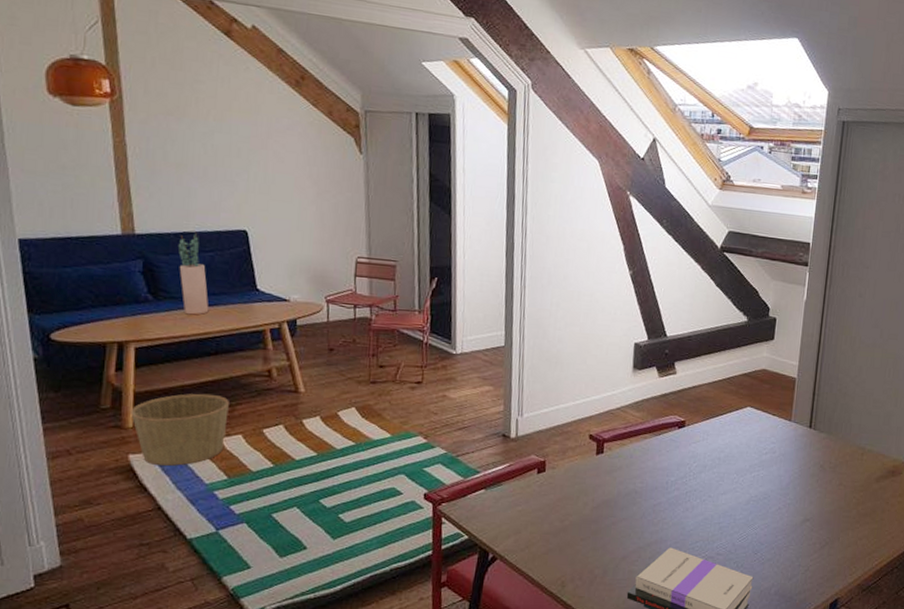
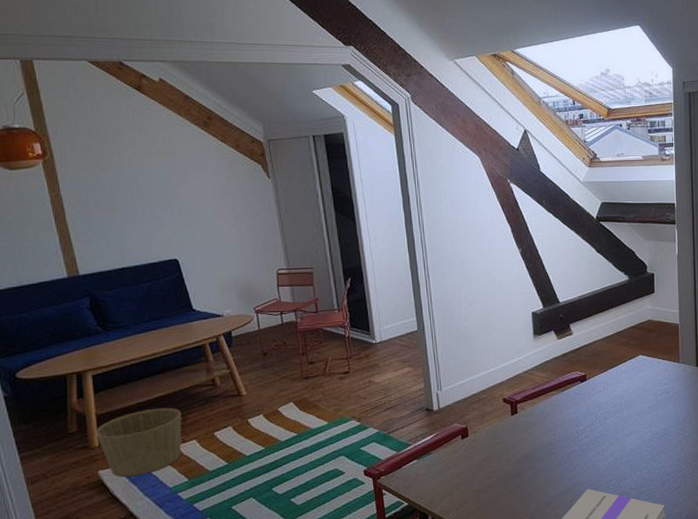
vase: present [177,231,209,316] -> none [118,266,153,341]

